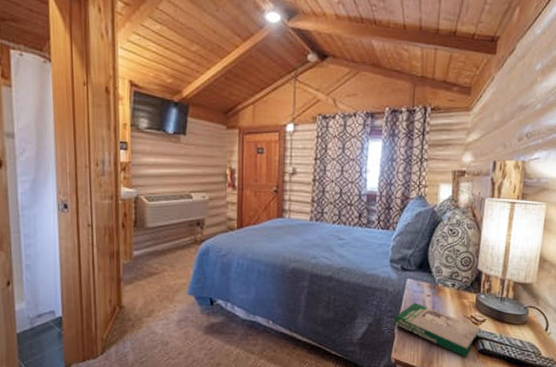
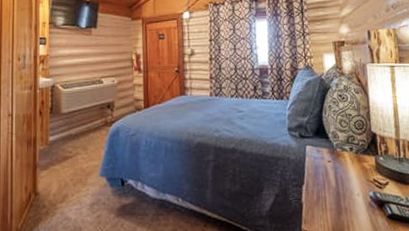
book: present [394,302,482,358] -> none [299,169,386,225]

